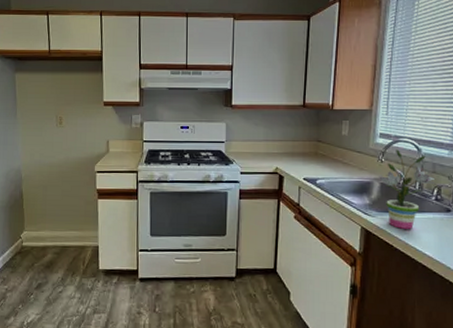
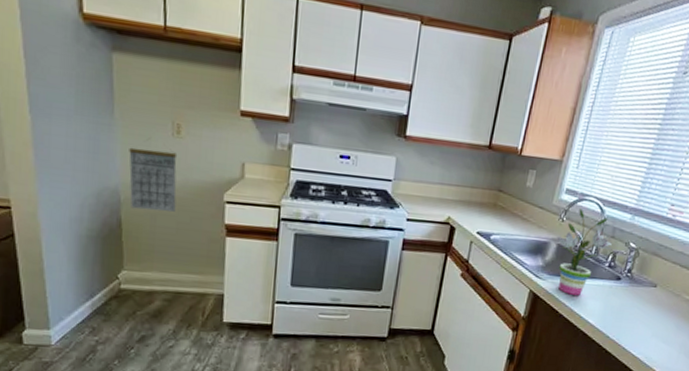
calendar: none [27,129,61,183] -> present [129,138,178,212]

